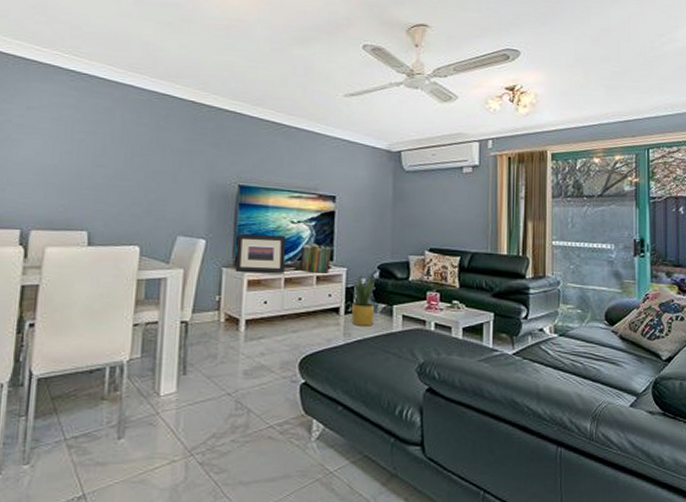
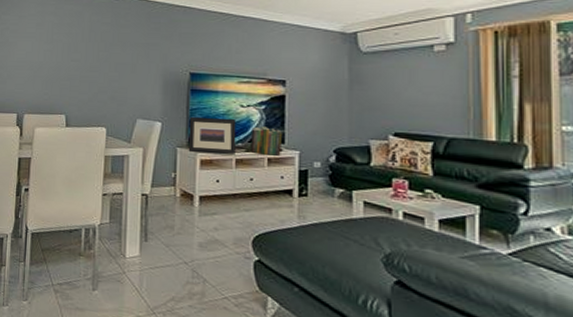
planter: present [350,275,376,328] -> none [304,158,332,212]

